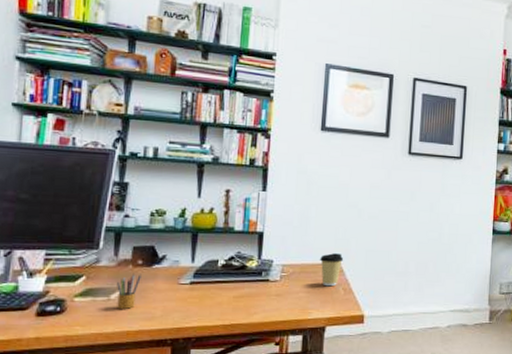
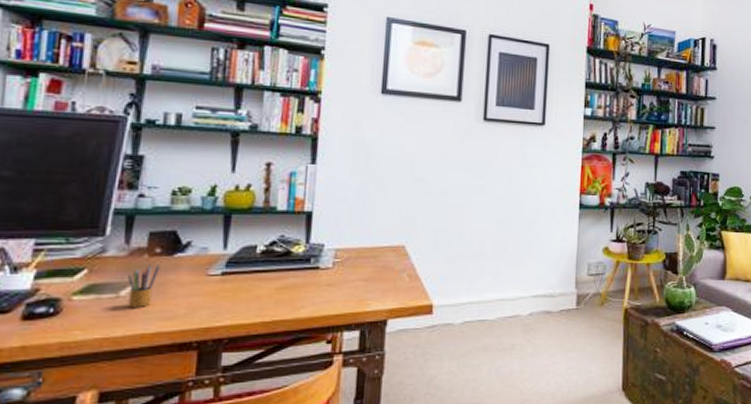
coffee cup: present [319,253,344,287] -> none [379,234,409,273]

